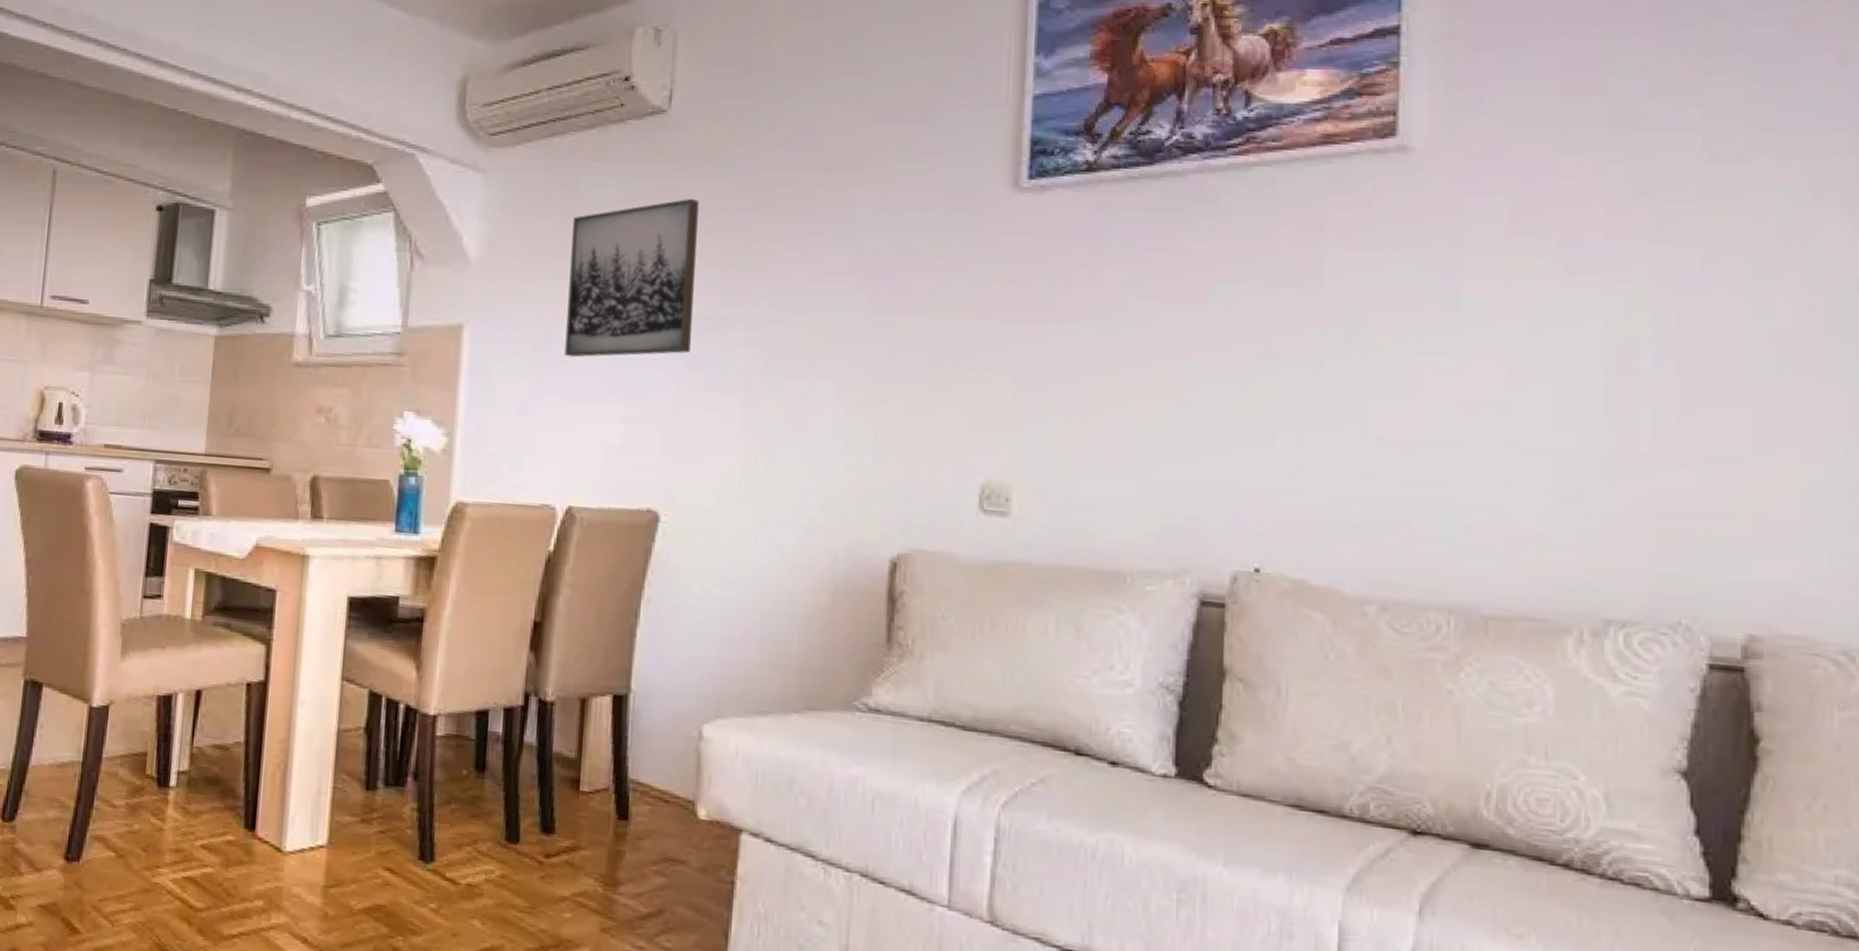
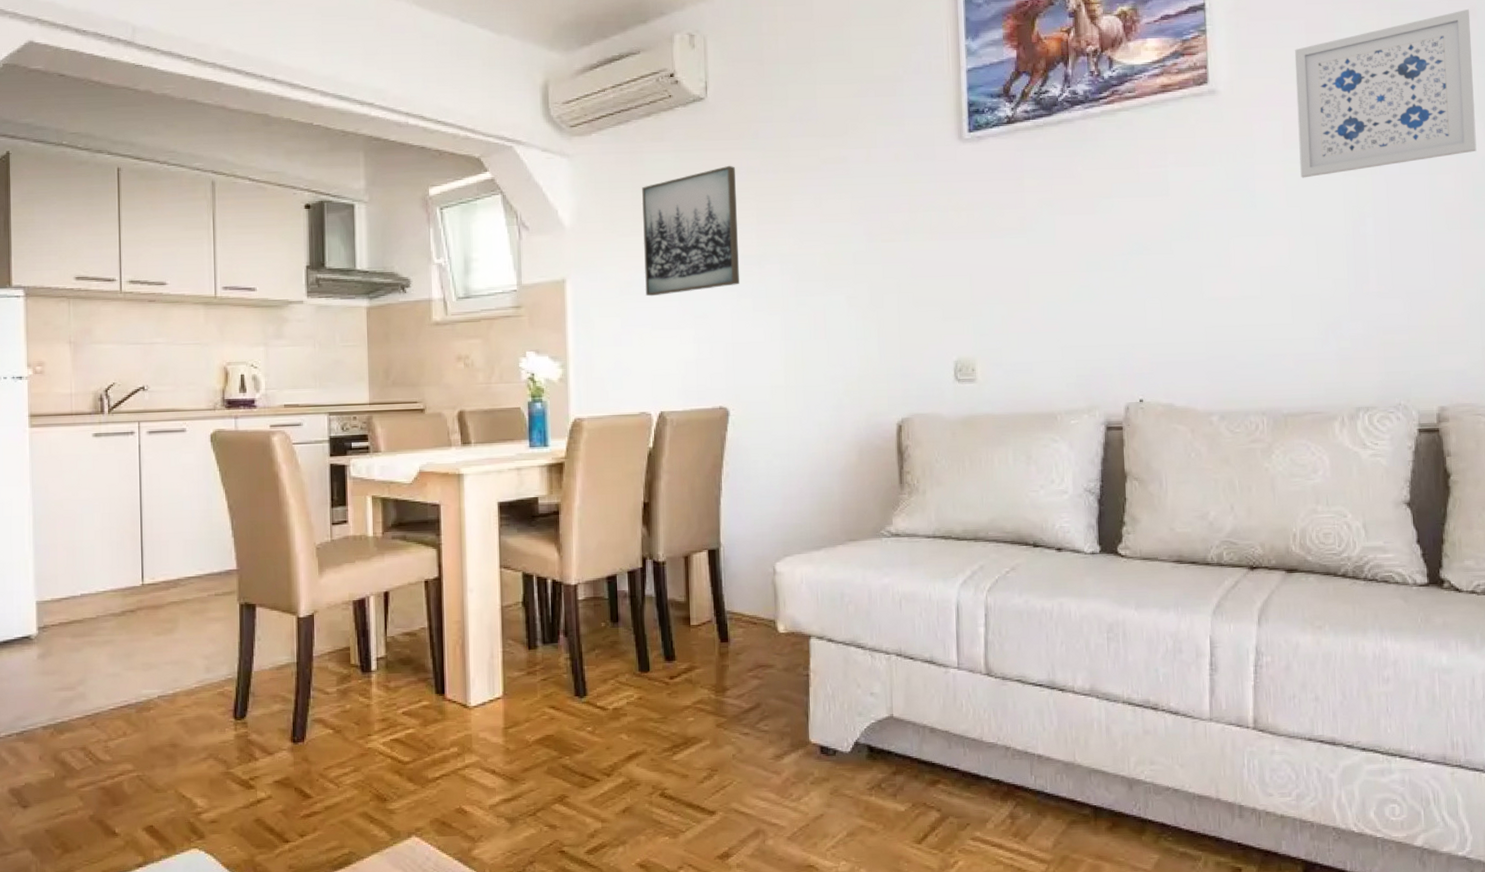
wall art: none [1536,54,1838,280] -> present [1294,8,1477,178]

